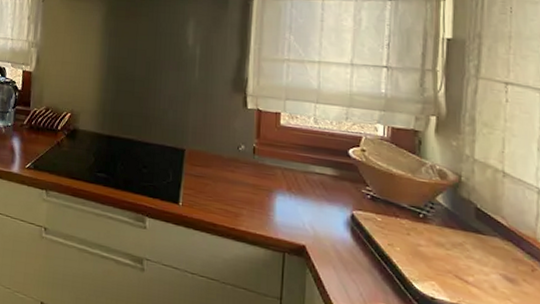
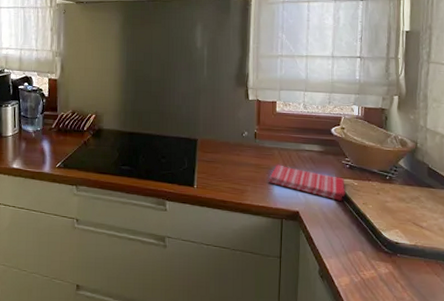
dish towel: none [268,187,365,238] -> present [268,164,346,201]

